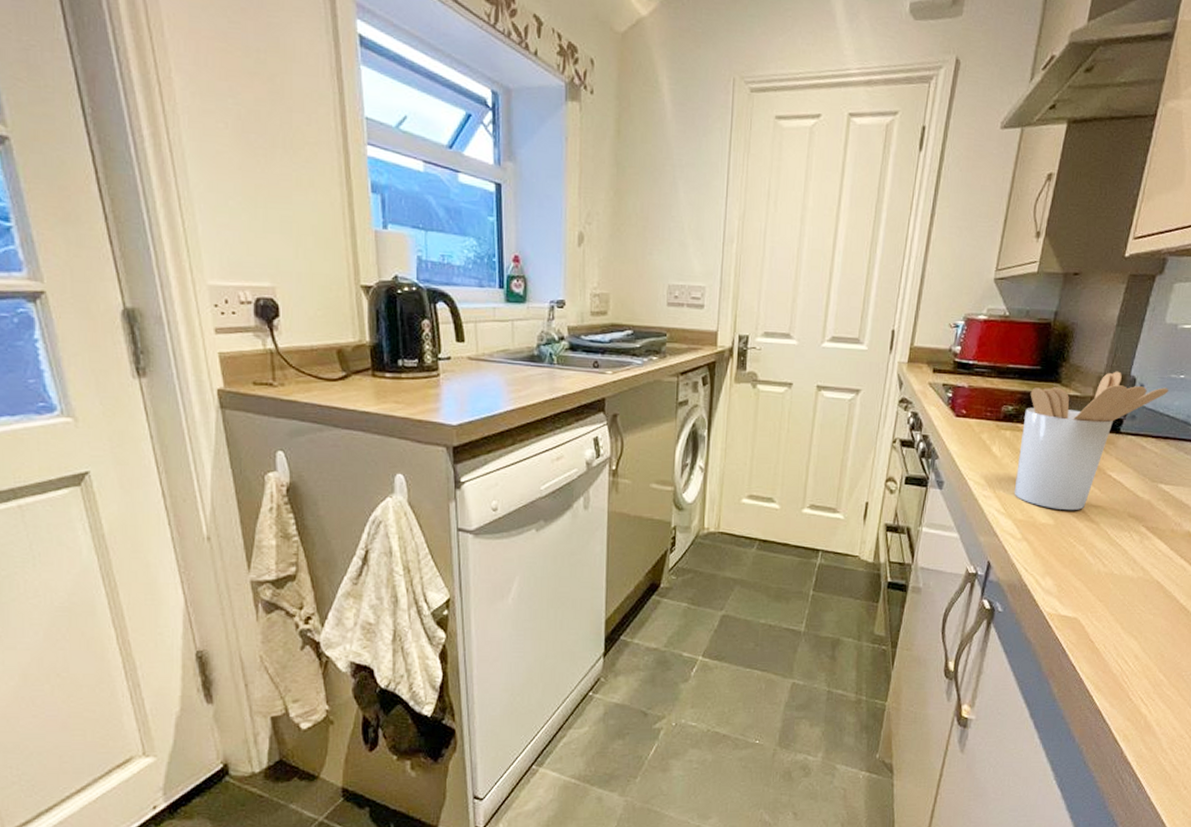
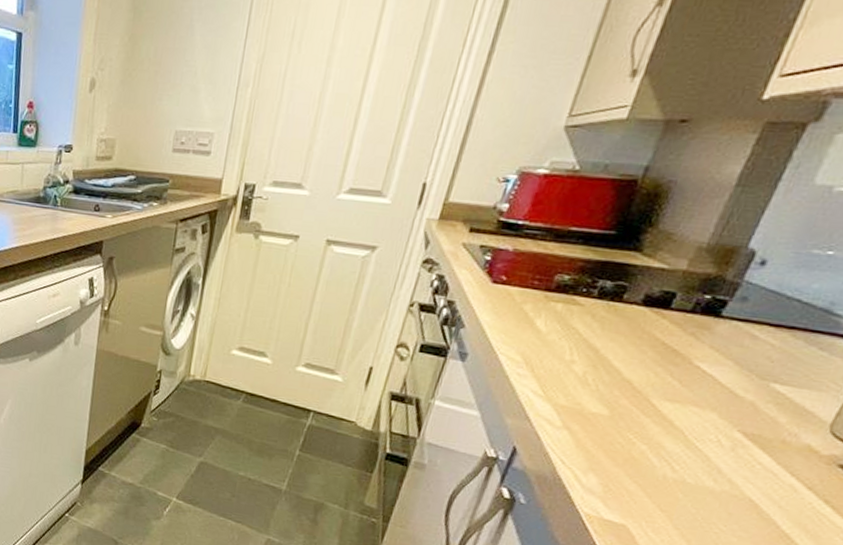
utensil holder: present [1014,371,1169,511] -> none [558,241,807,403]

